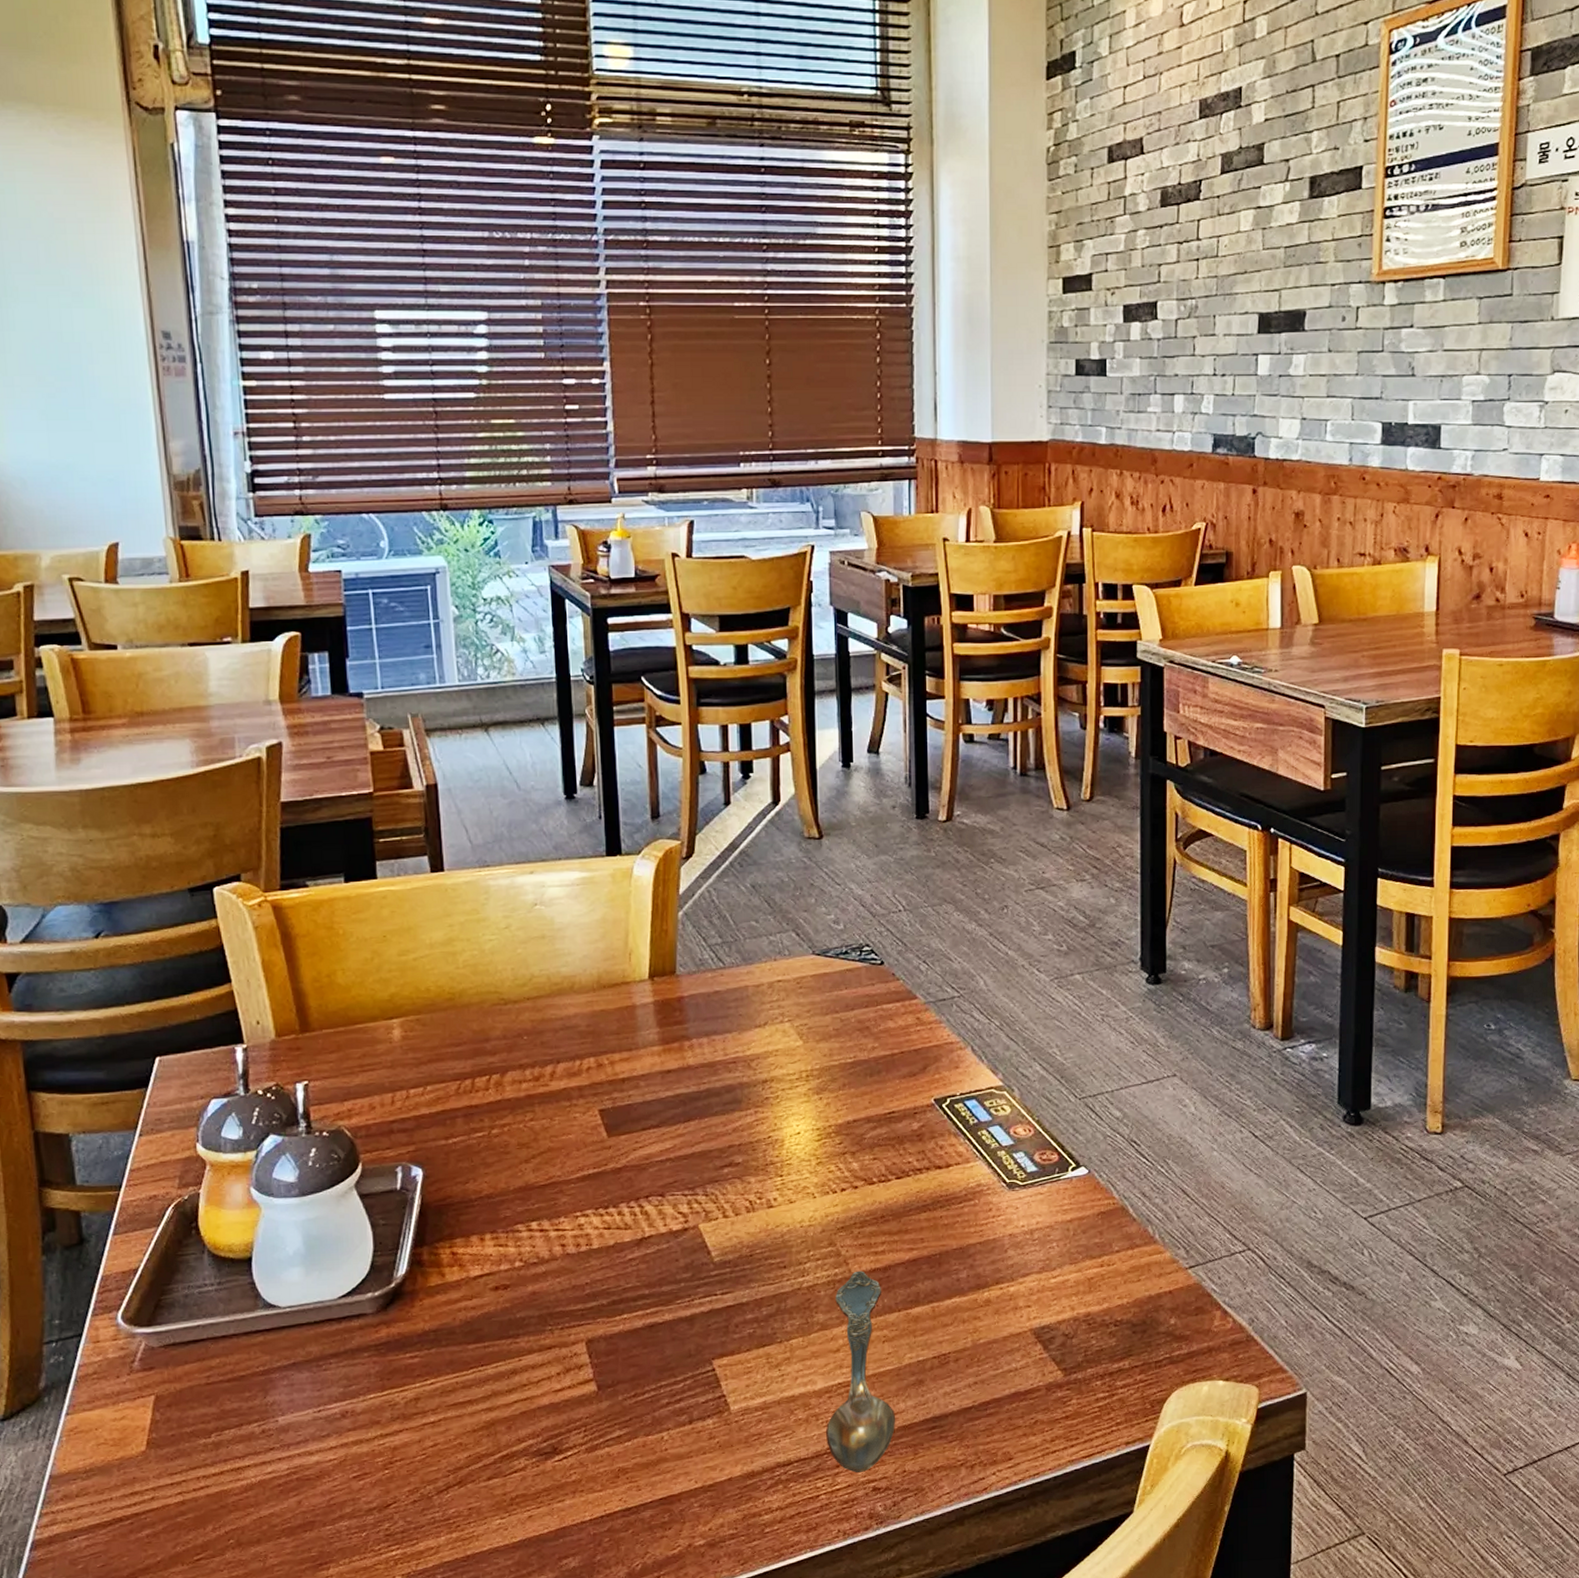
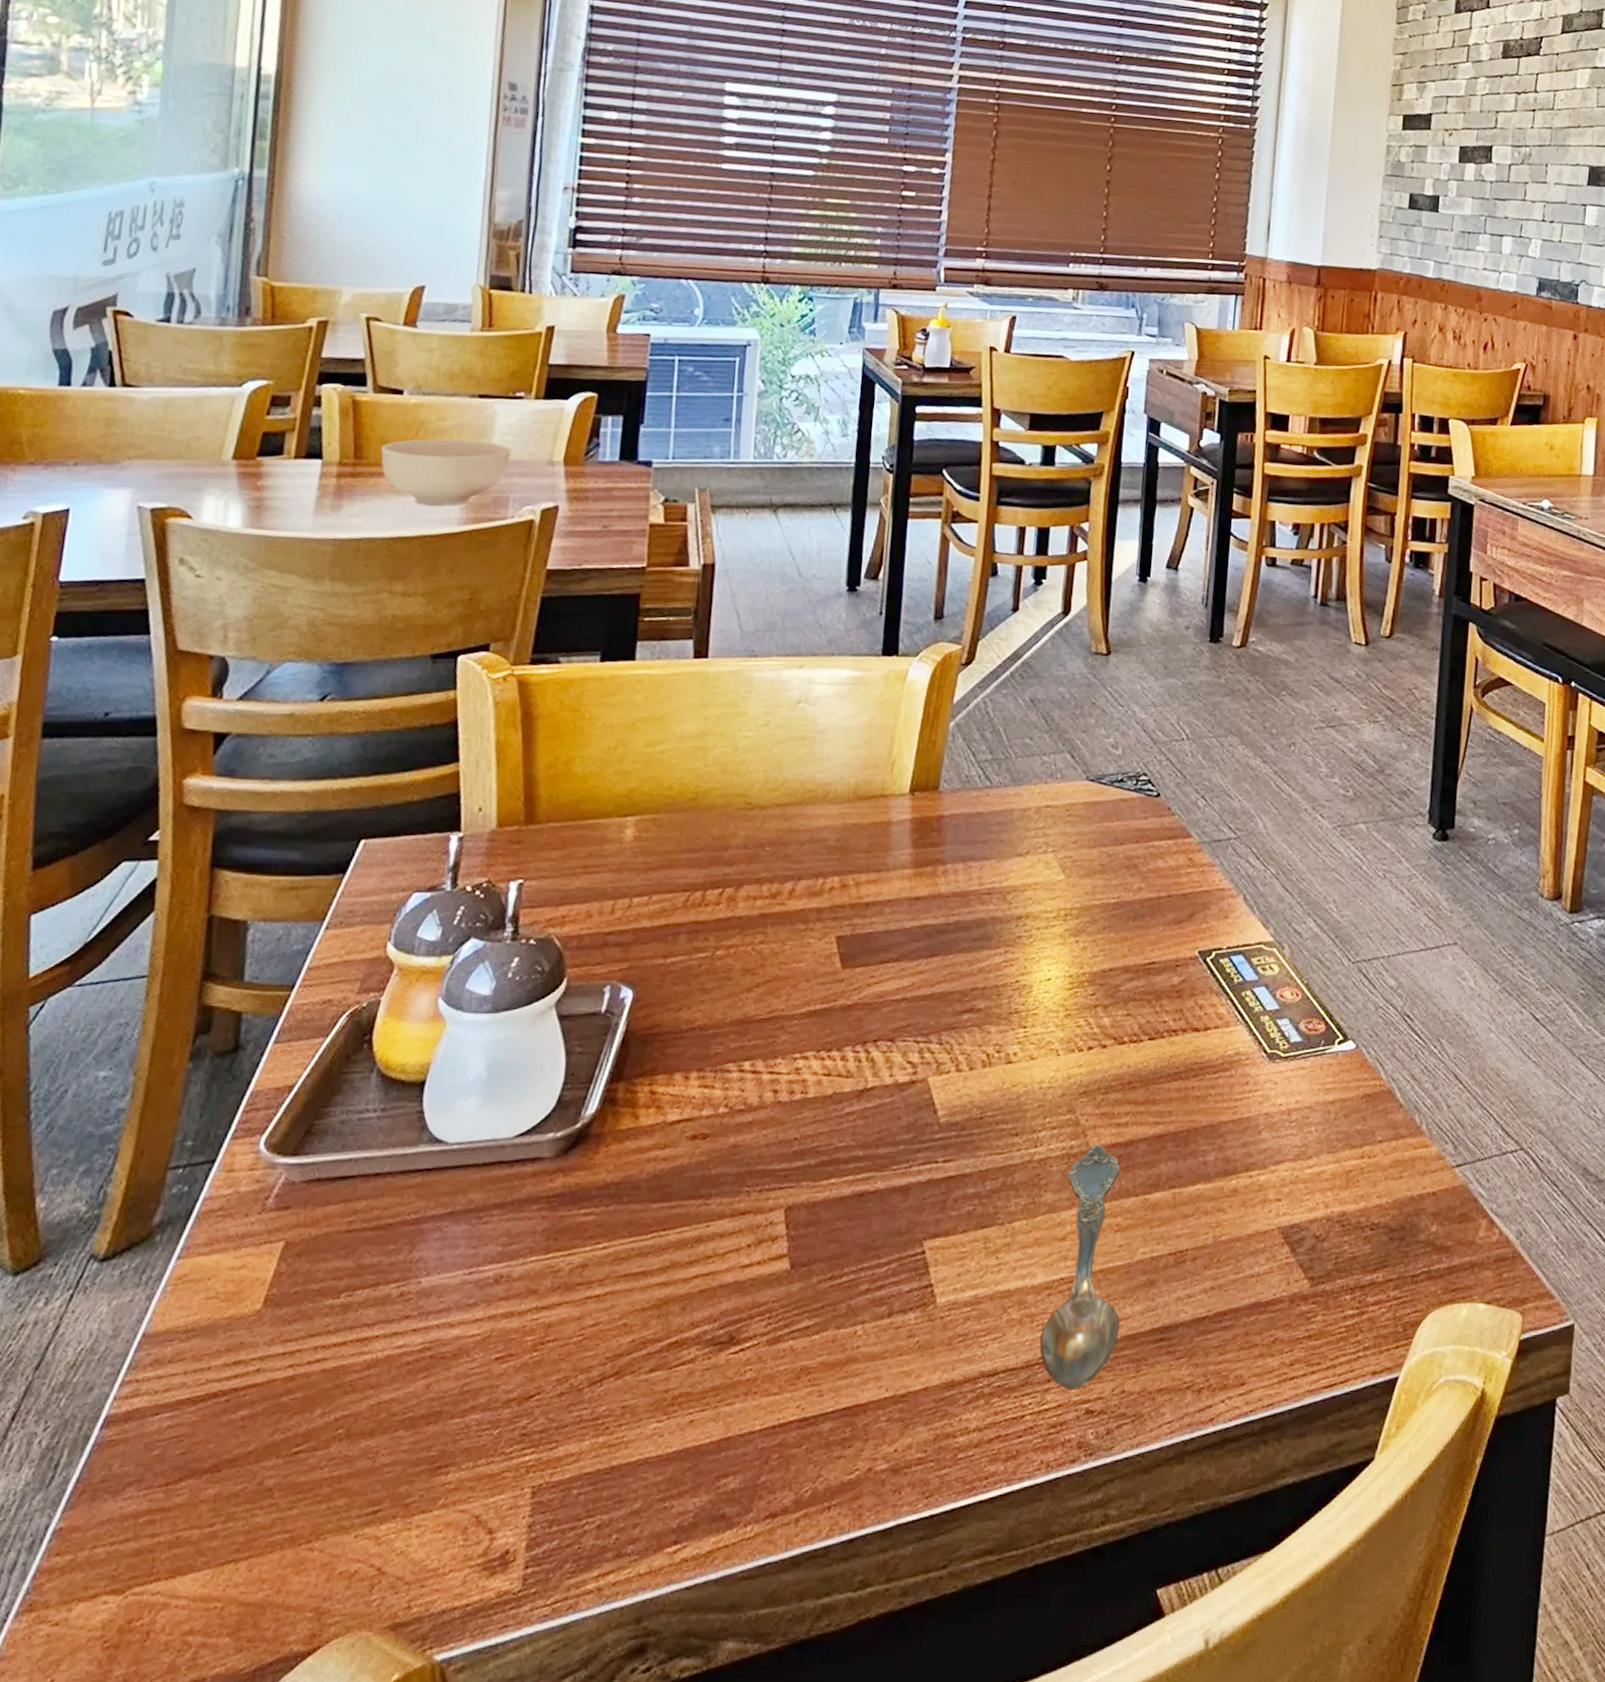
bowl: none [106,687,229,751] -> present [380,438,512,505]

